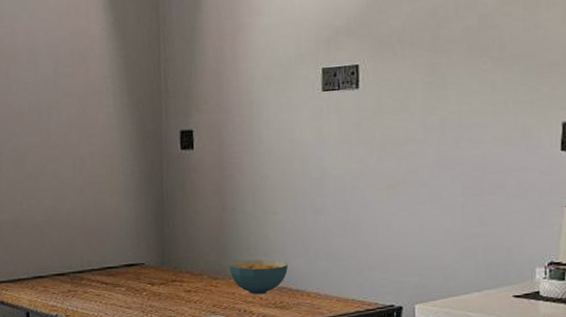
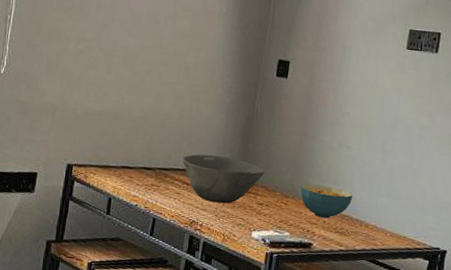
bowl: none [96,247,187,298] -> present [182,154,265,204]

